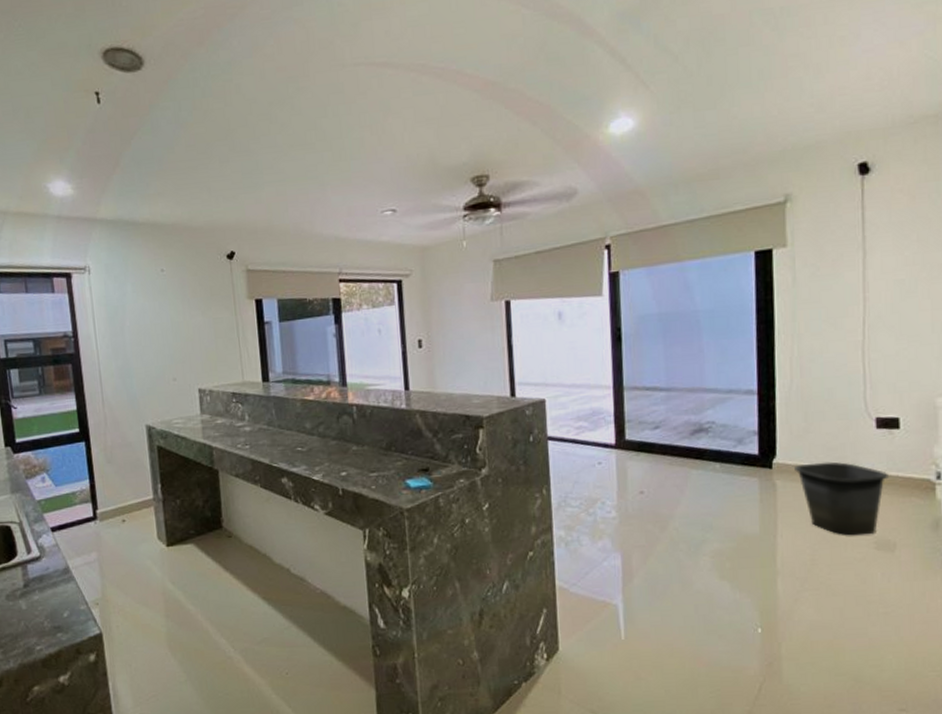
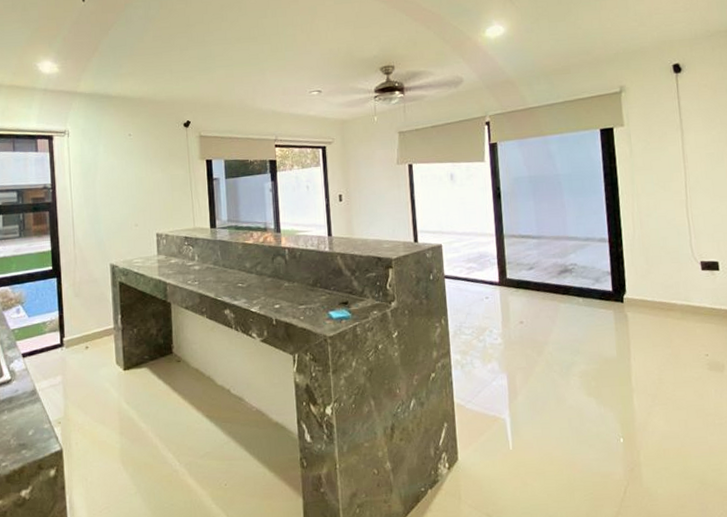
waste bin: present [794,461,888,536] -> none [641,297,714,359]

